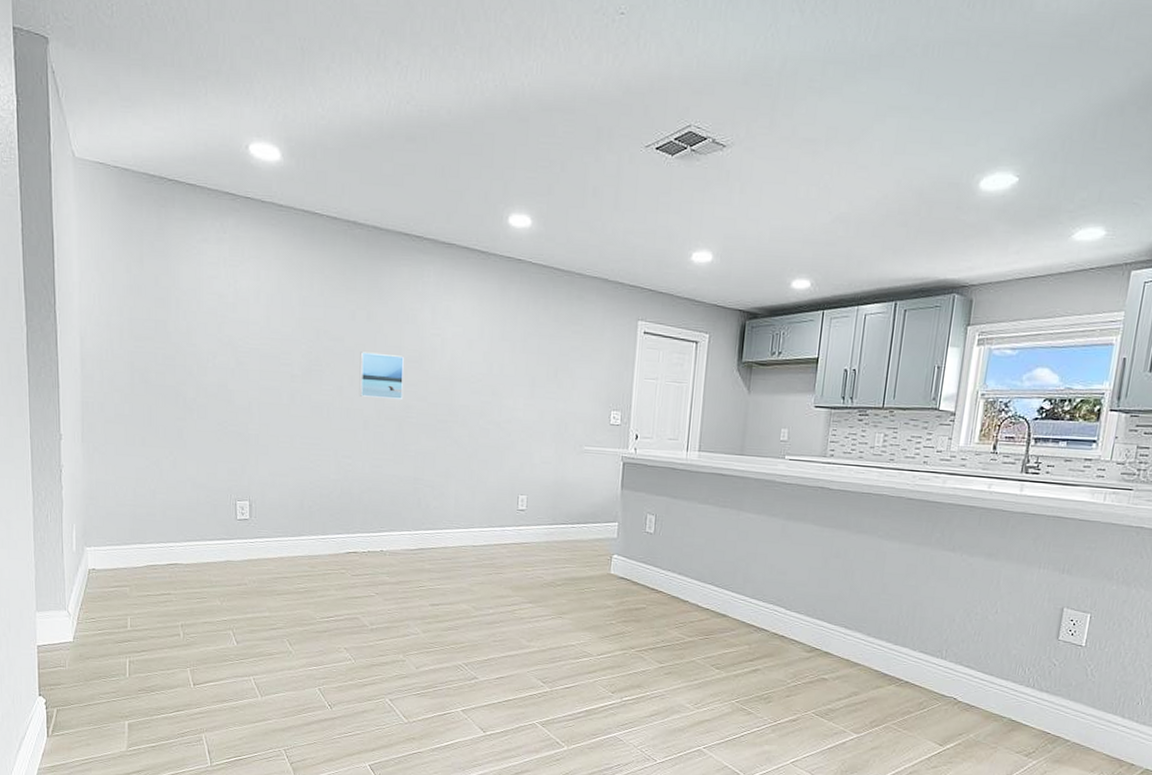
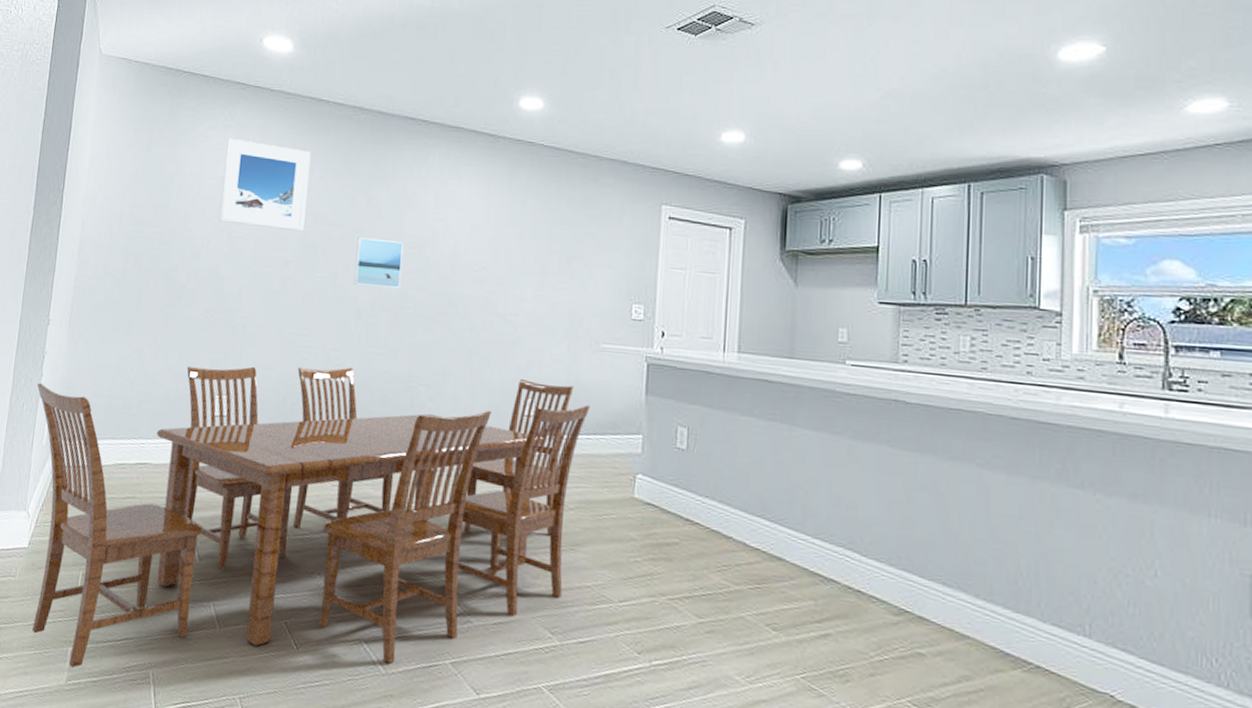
dining set: none [58,472,574,738] -> present [32,366,590,669]
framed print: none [222,251,309,347] -> present [218,138,311,232]

